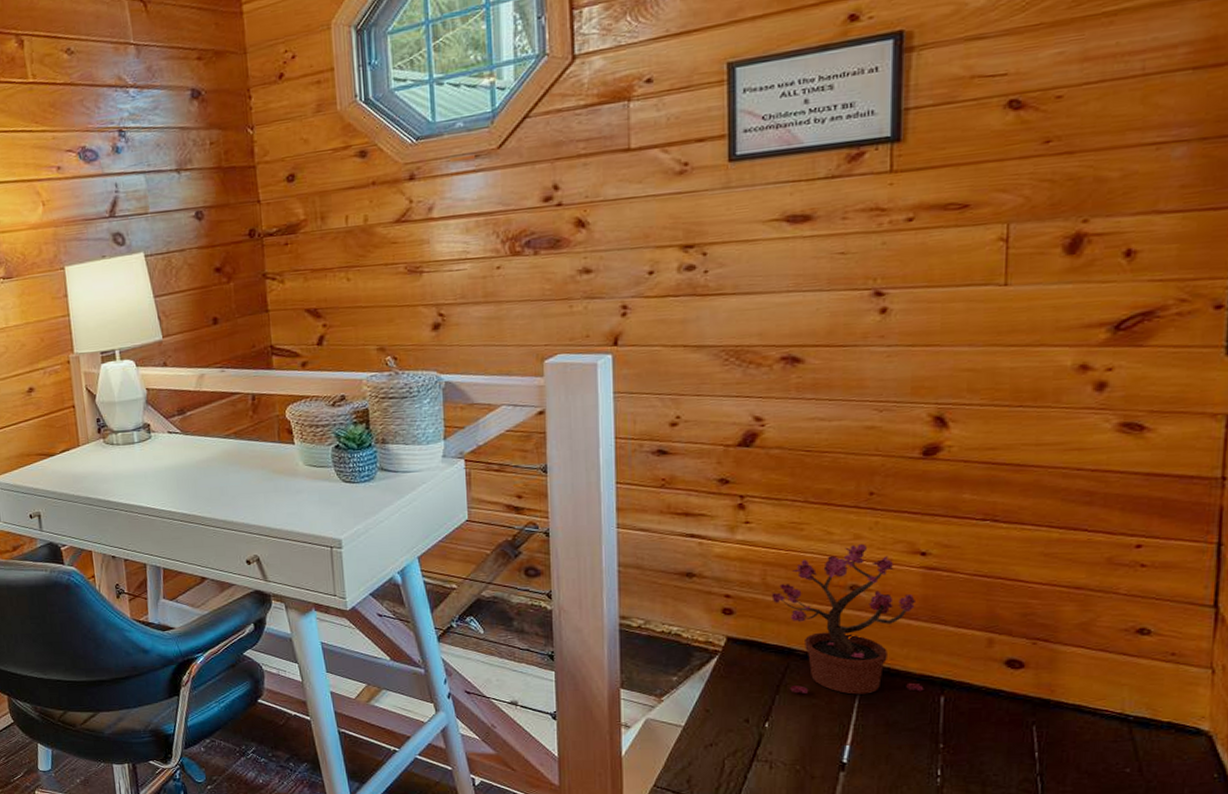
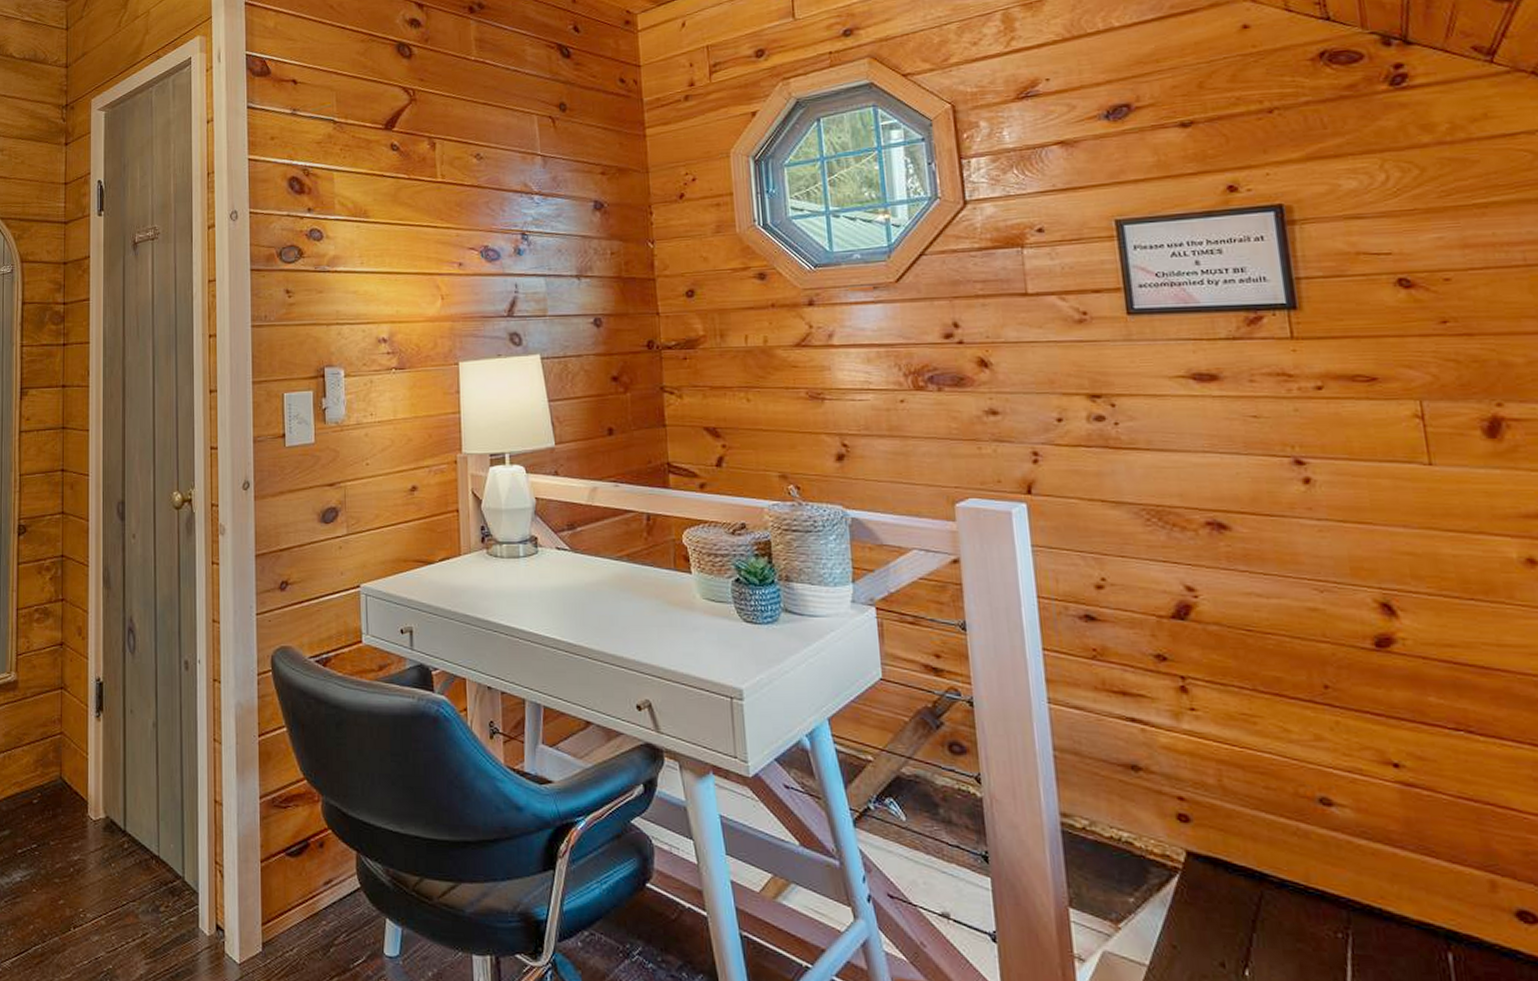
potted plant: present [771,543,924,695] -> none [1231,746,1427,944]

